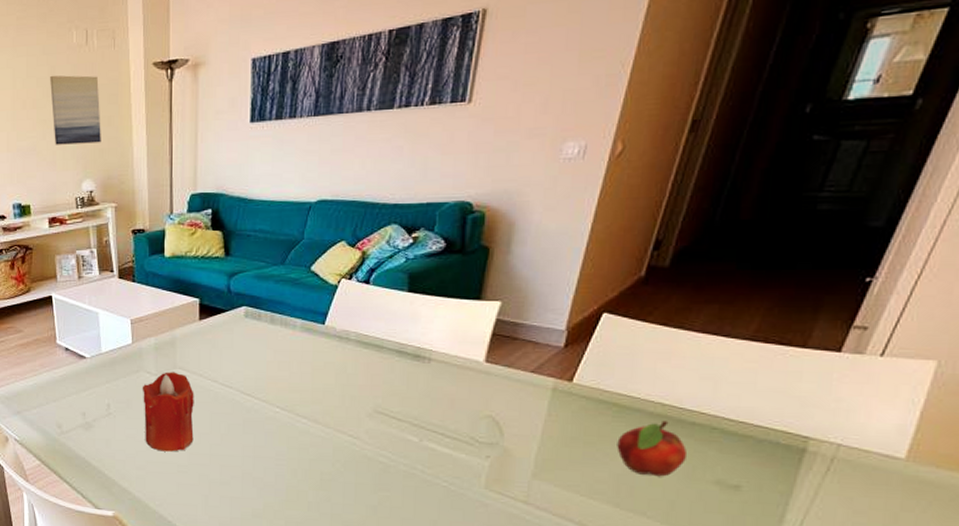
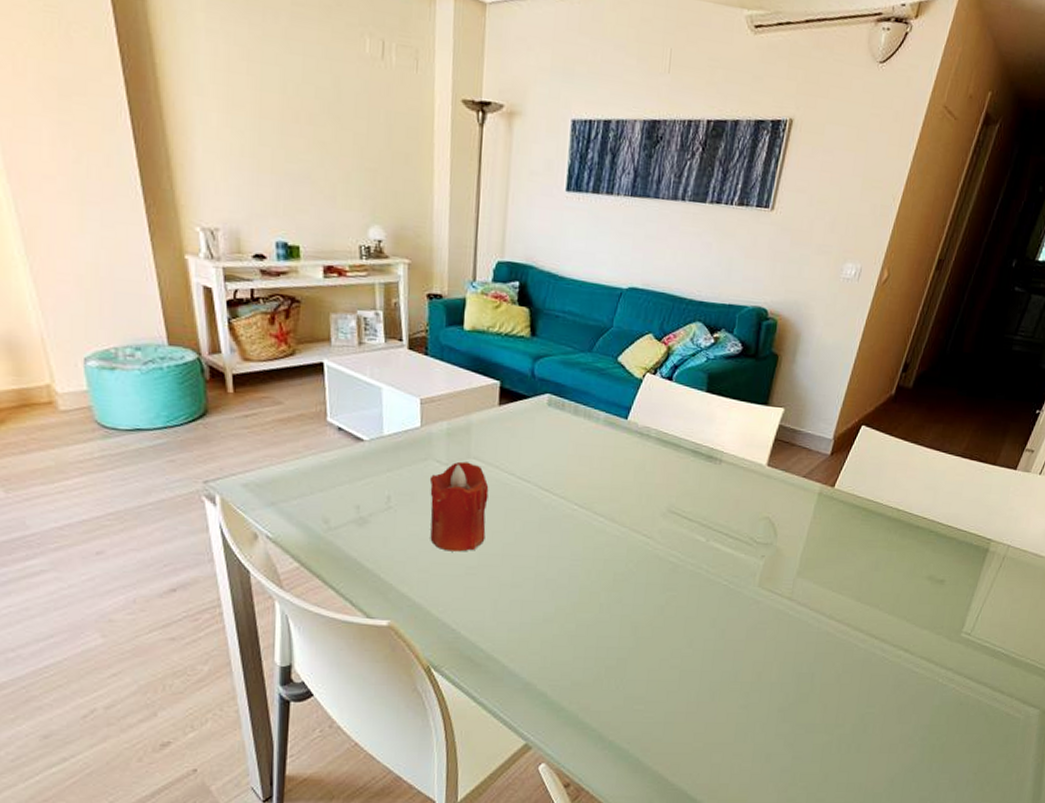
wall art: present [50,75,101,145] -> none [333,87,396,184]
fruit: present [617,420,688,477] -> none [862,524,912,574]

